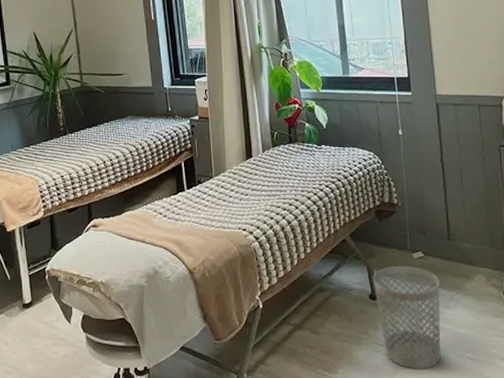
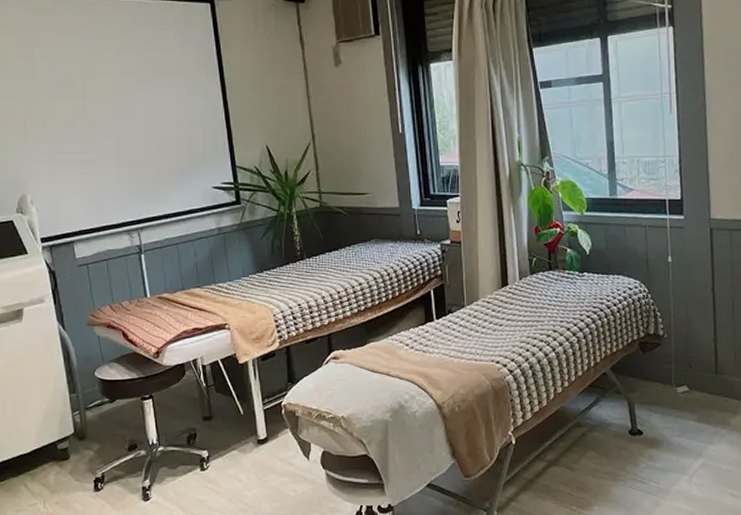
wastebasket: present [372,265,441,370] -> none [633,400,704,506]

